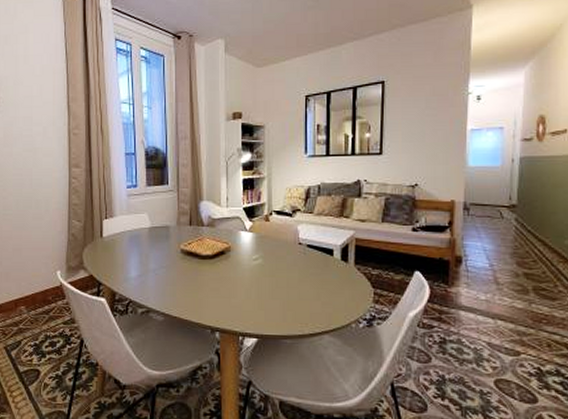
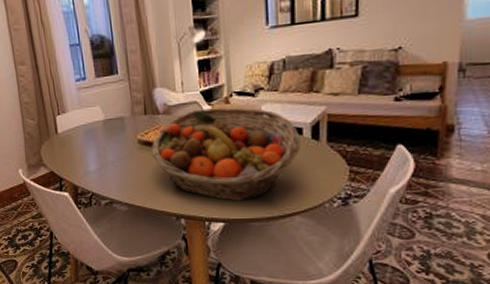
fruit basket: none [193,224,331,317] -> present [151,107,300,201]

